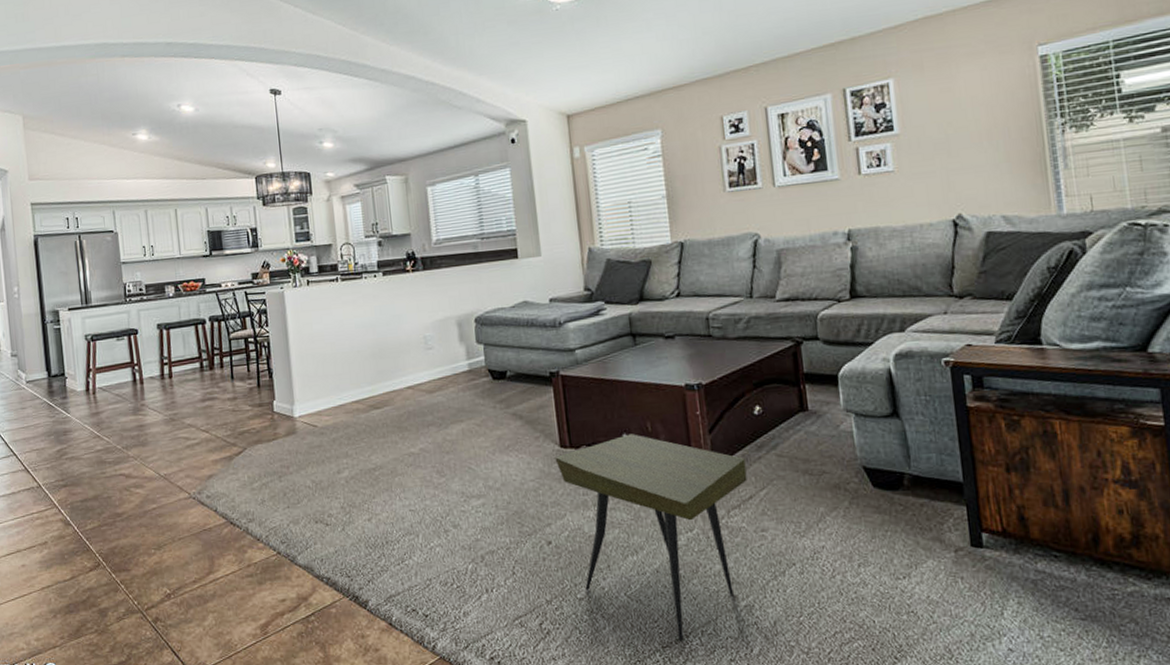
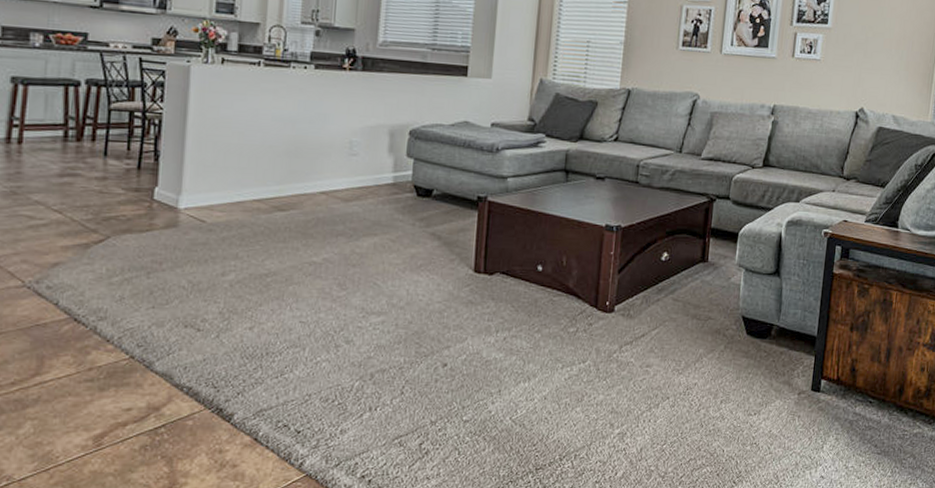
side table: present [555,434,747,642] -> none [466,266,645,464]

